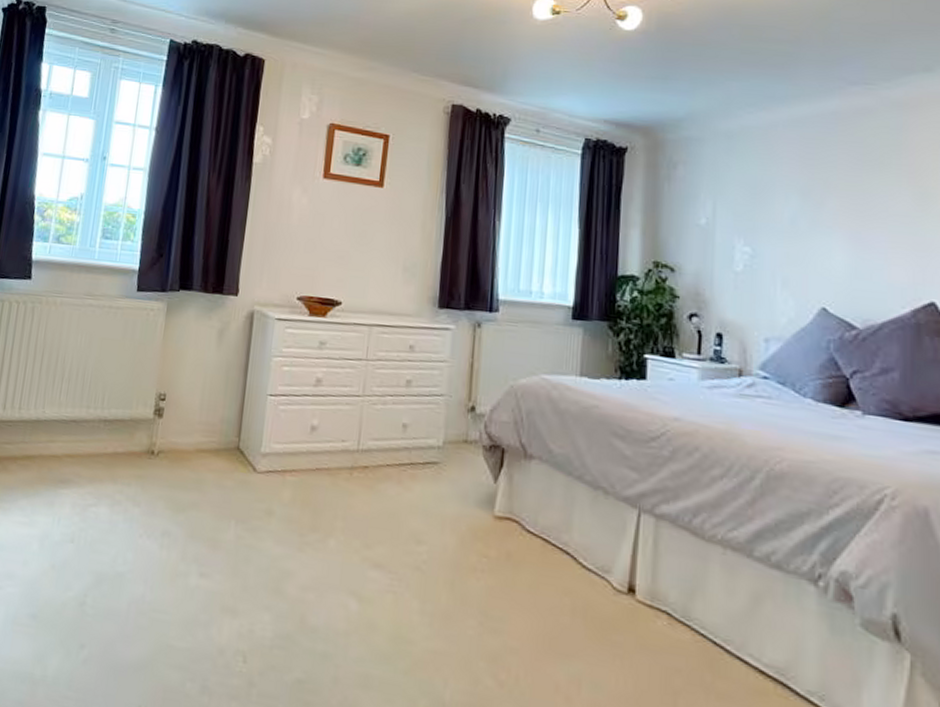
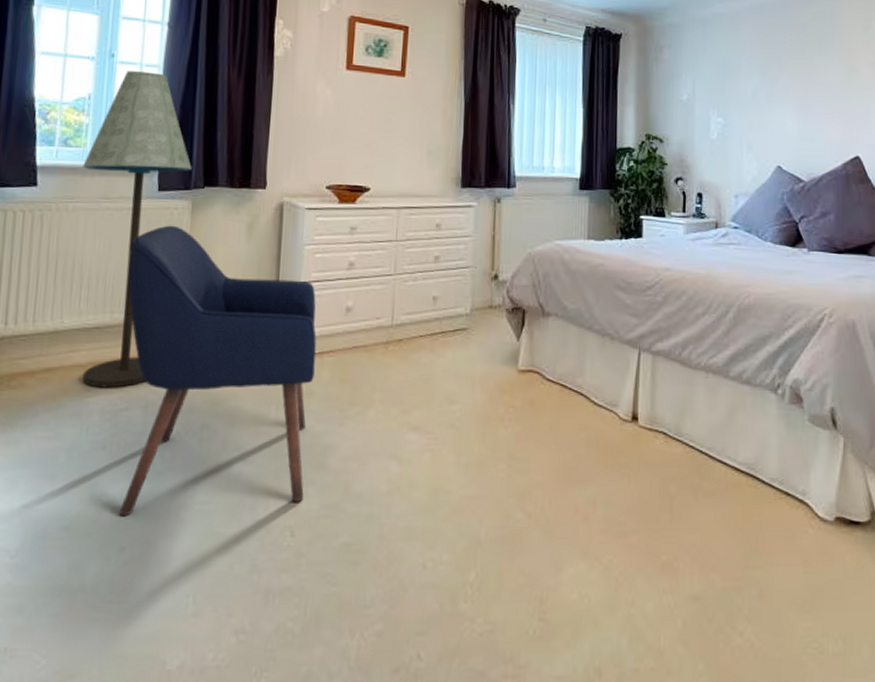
floor lamp: none [58,172,169,483] -> present [82,70,192,388]
chair: none [81,325,282,627] -> present [118,225,317,517]

